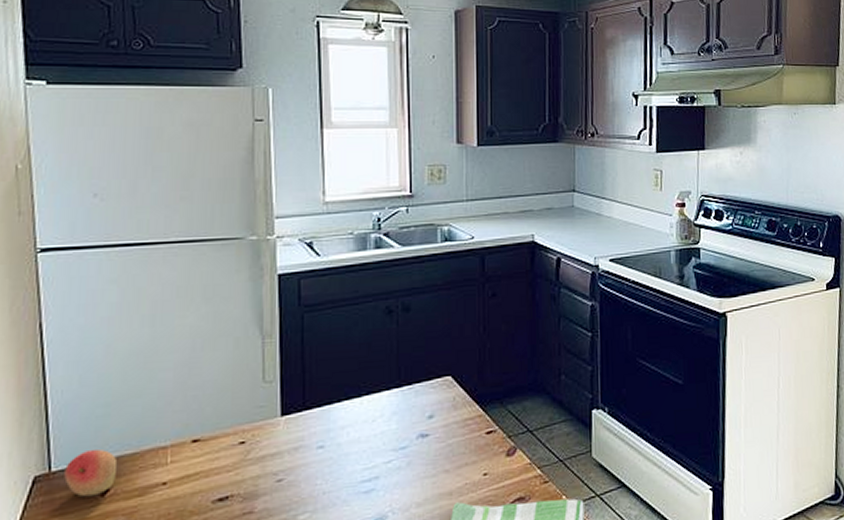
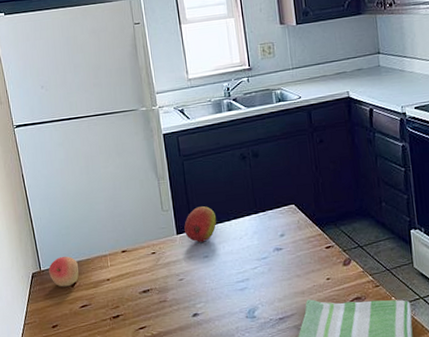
fruit: none [294,376,343,427] -> present [184,206,217,243]

